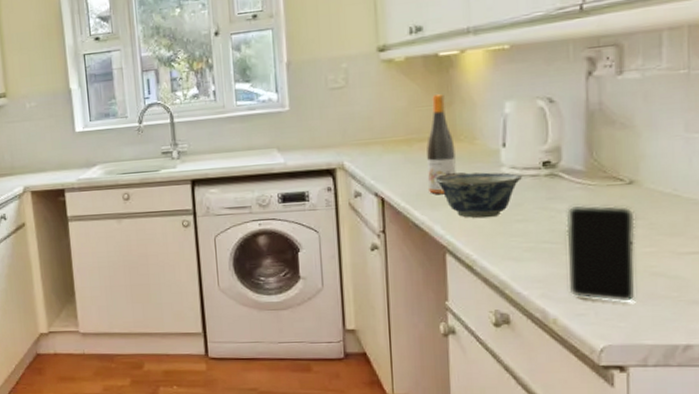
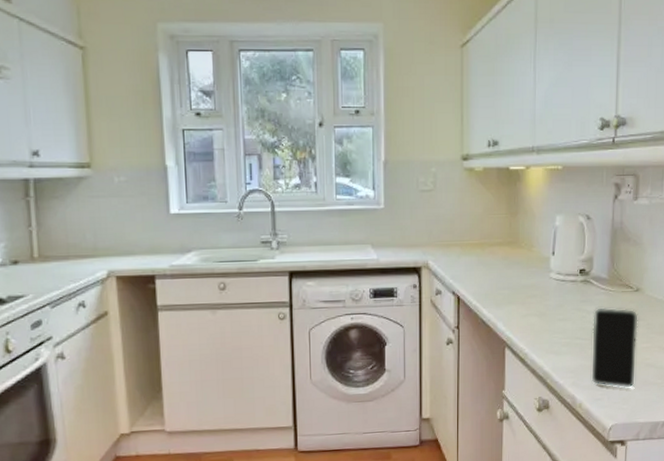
wine bottle: present [426,94,456,194] -> none [494,205,517,294]
bowl: present [433,172,522,219] -> none [499,276,564,317]

